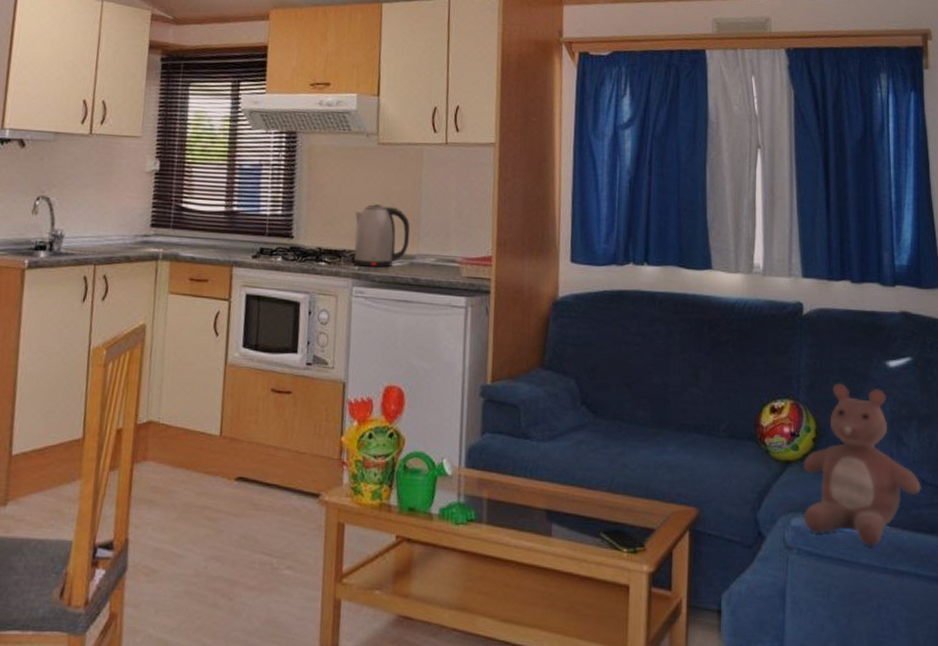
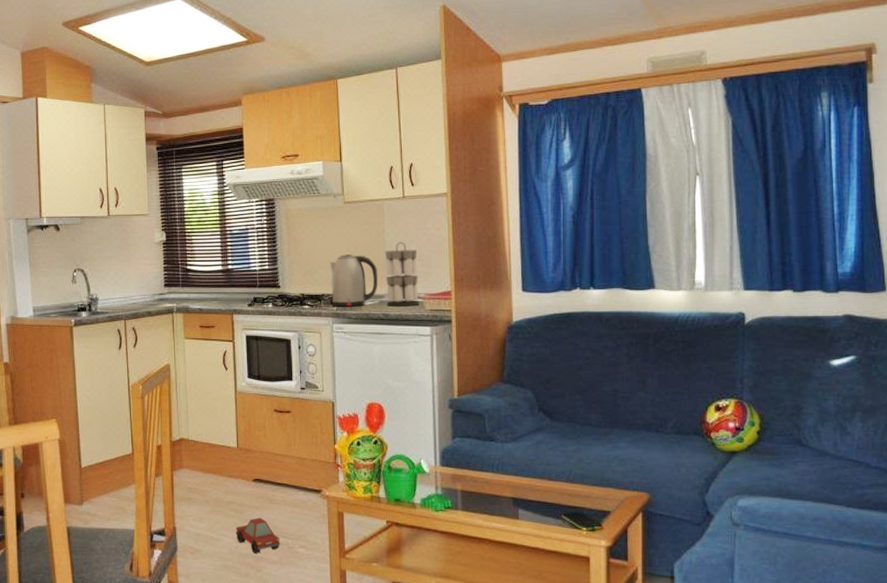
toy car: none [206,528,263,576] -> present [236,517,281,553]
spice rack: none [417,194,458,272] -> present [385,242,419,307]
stuffed animal: present [803,383,921,546] -> none [749,382,866,522]

